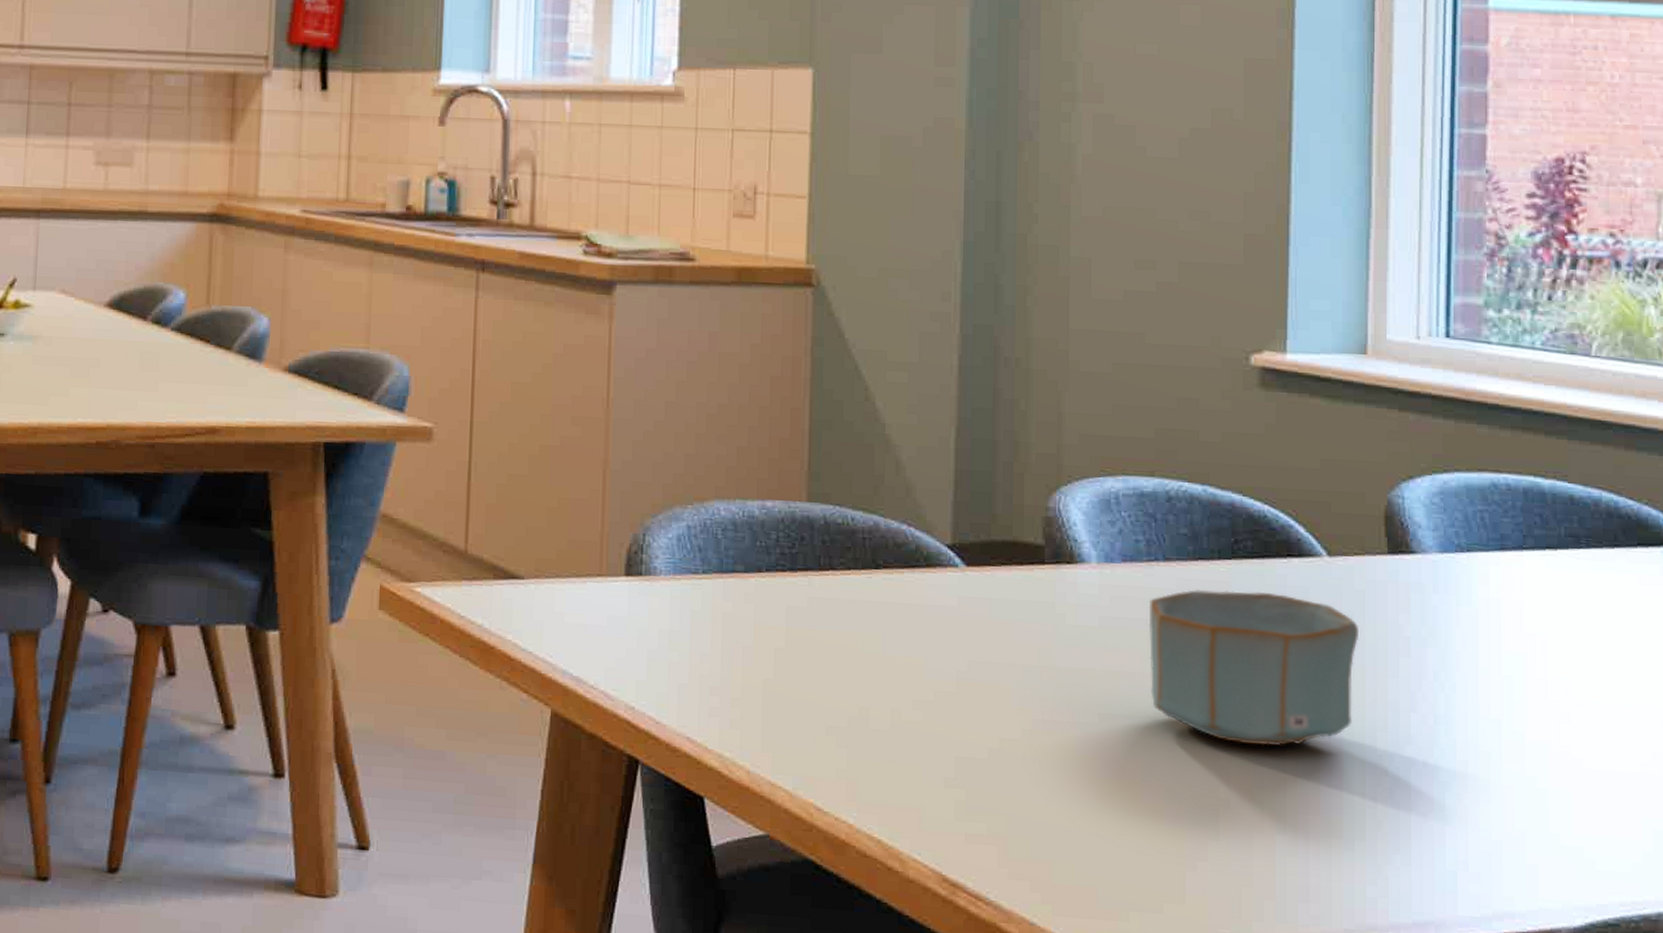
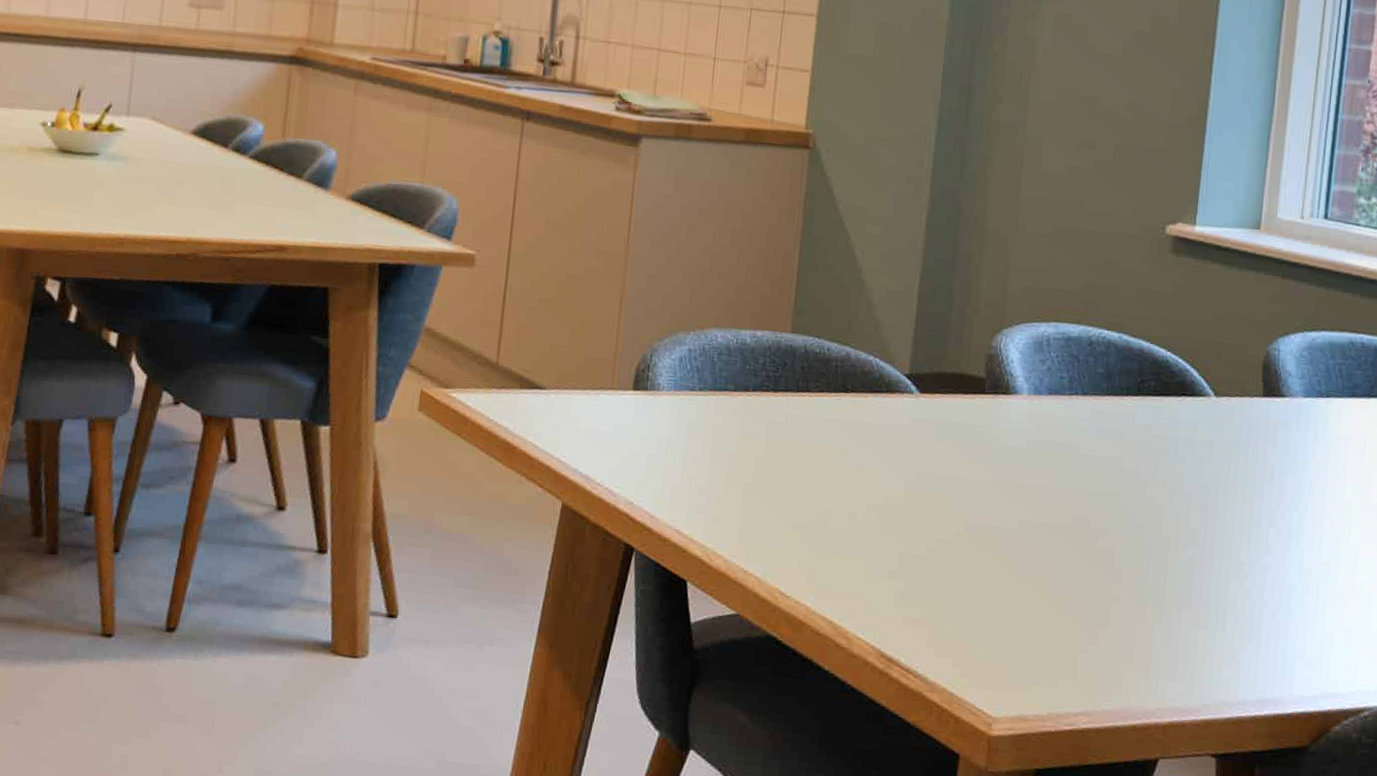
bowl: present [1148,590,1358,746] -> none [1063,420,1234,553]

